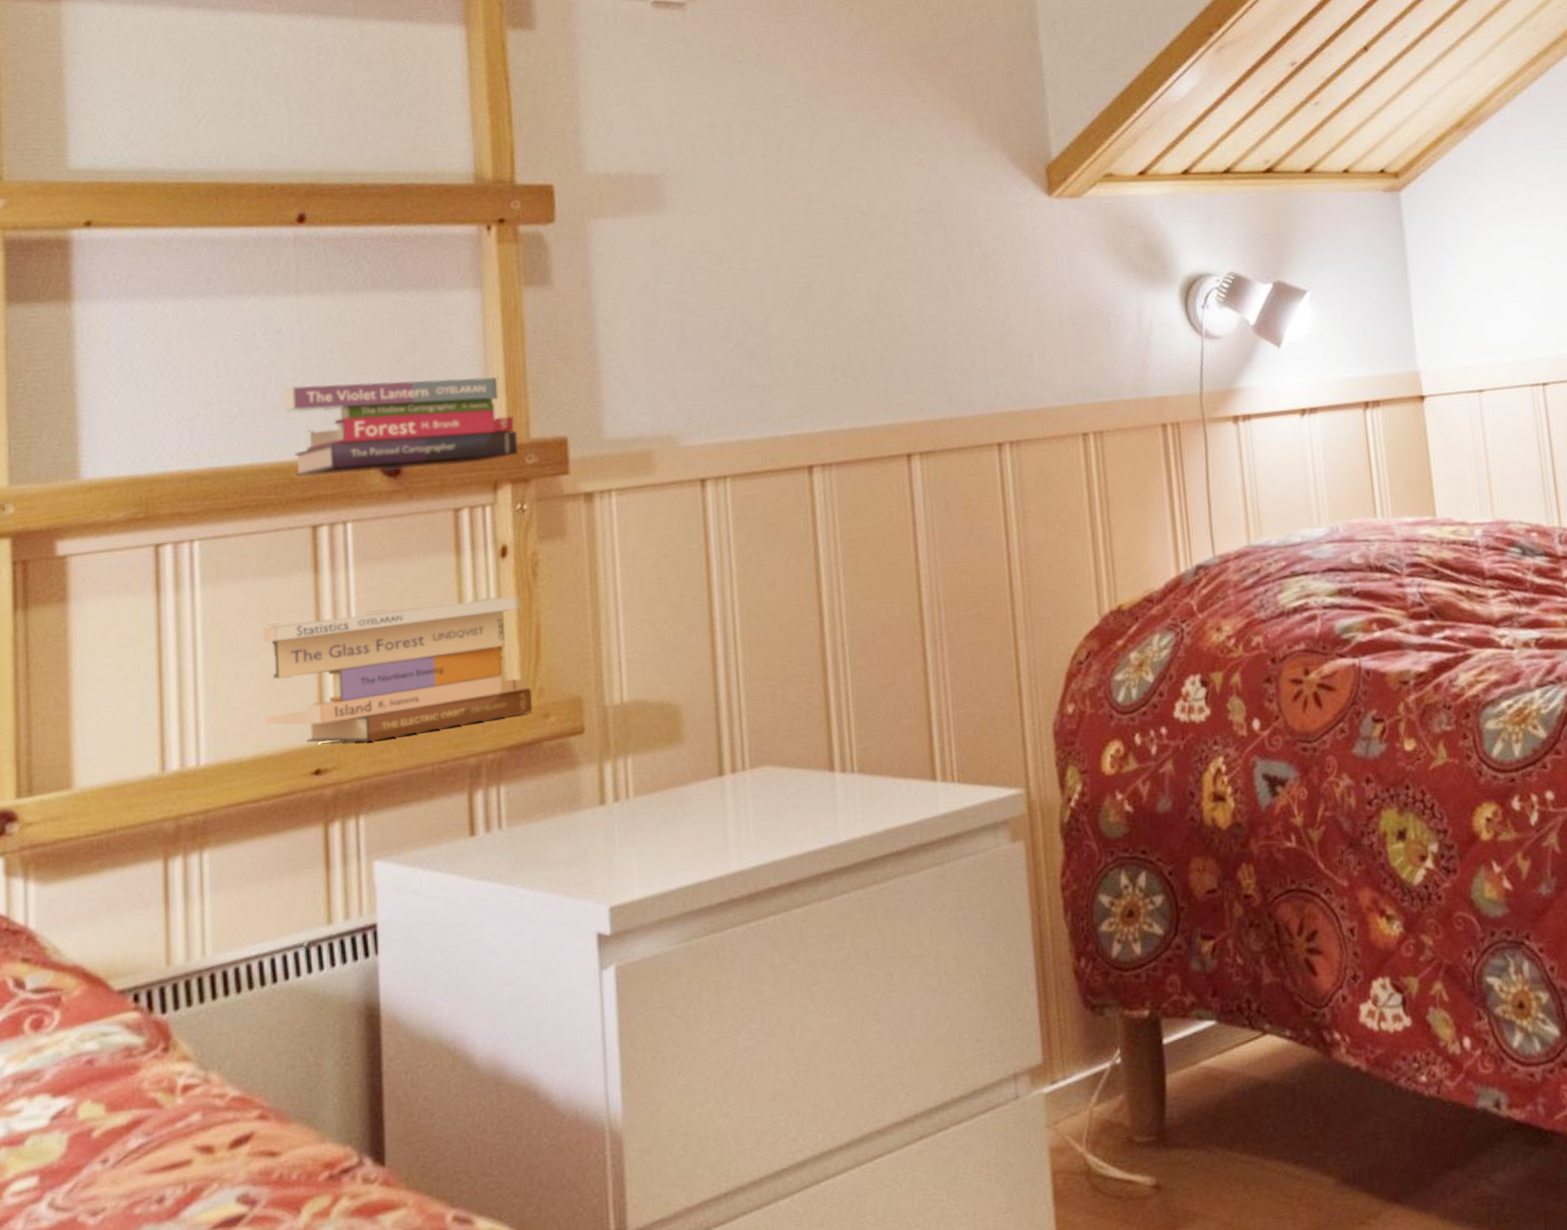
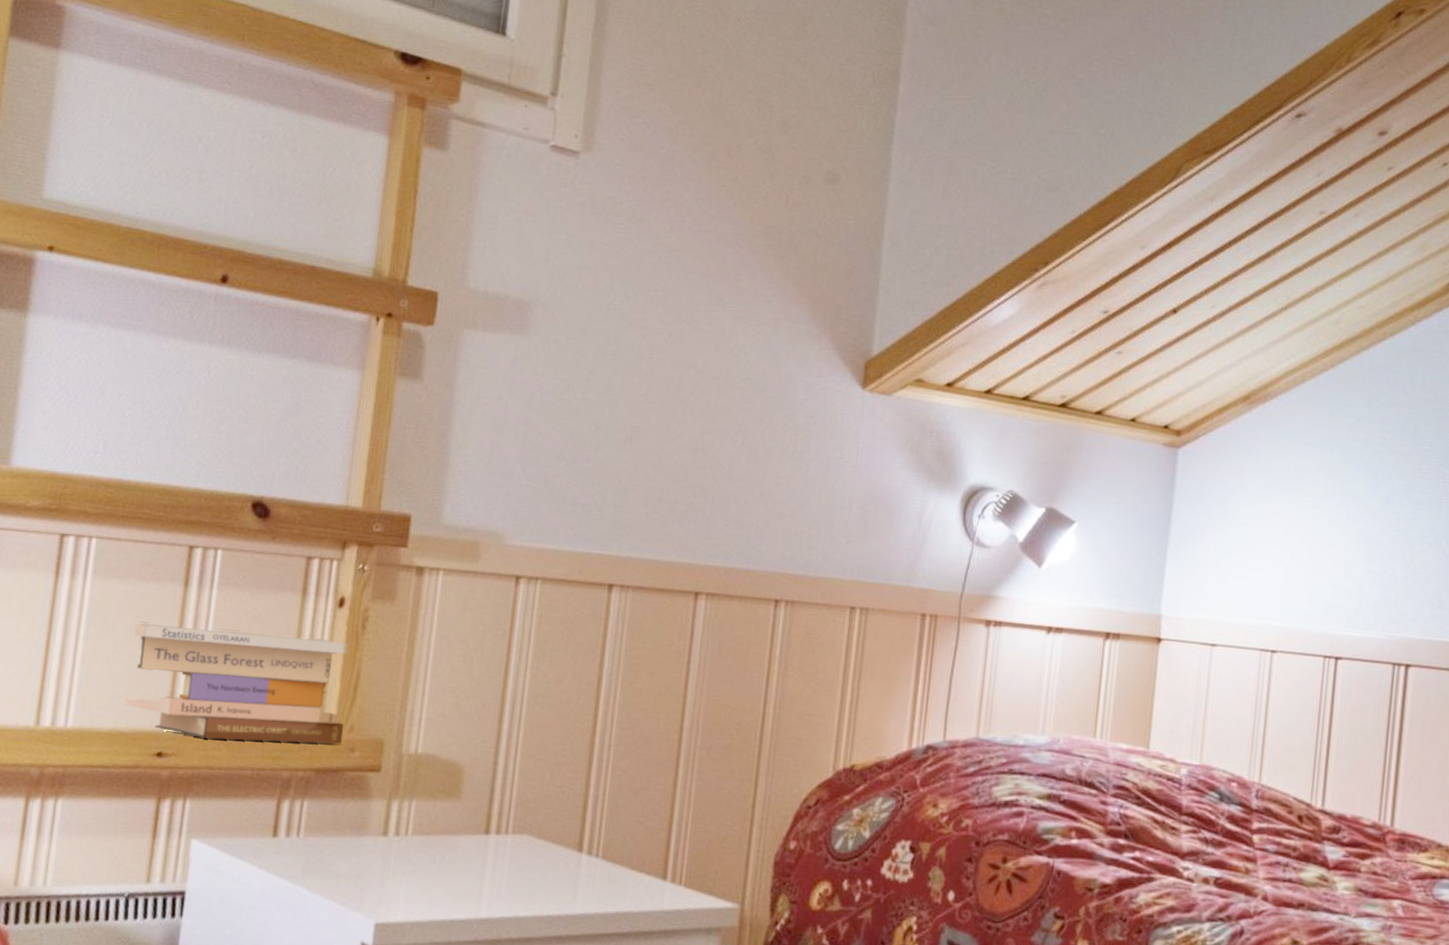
books: present [283,377,518,477] -> none [183,423,371,522]

